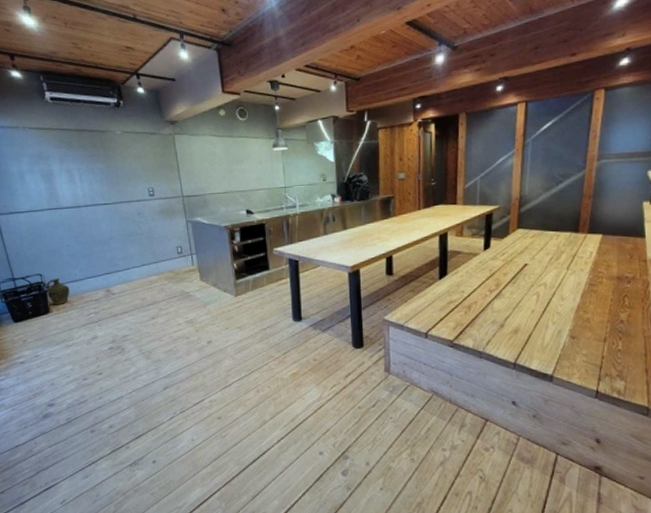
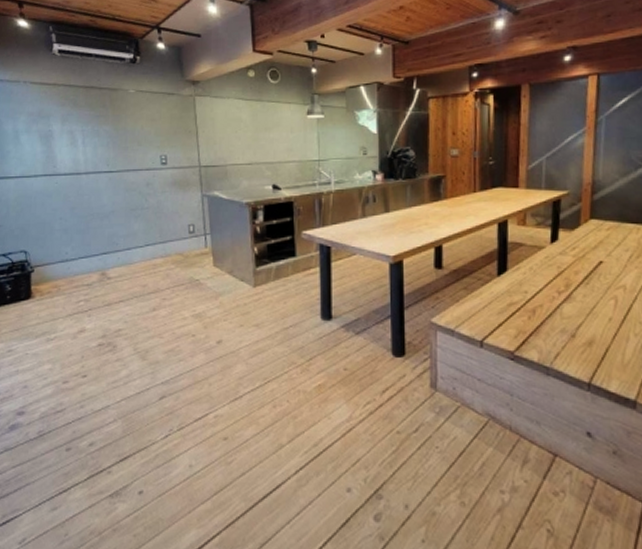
ceramic jug: present [46,278,70,306] -> none [30,257,58,290]

